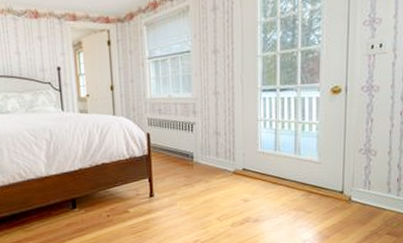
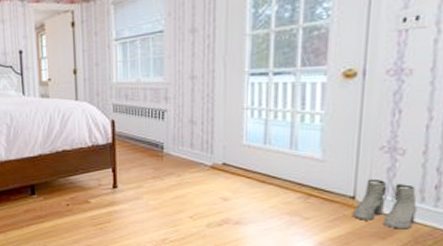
boots: none [342,175,386,216] -> present [353,178,418,230]

